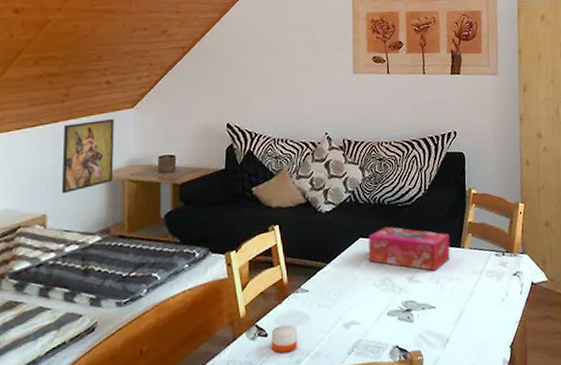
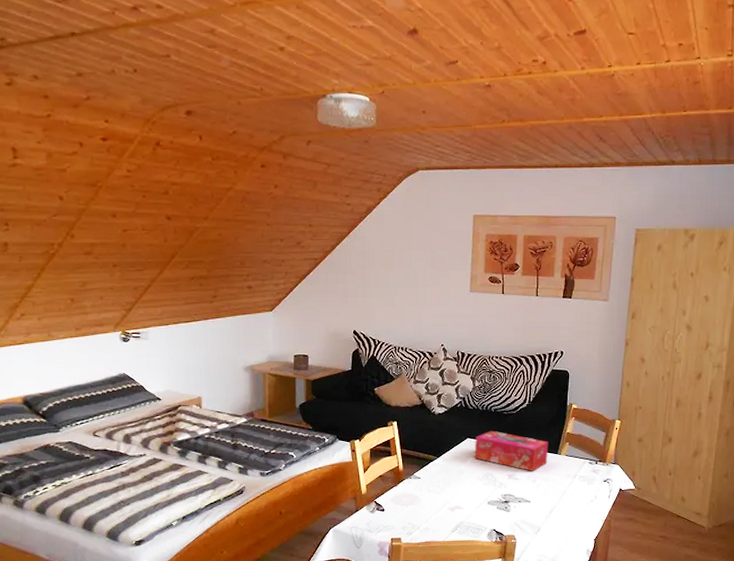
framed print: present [61,119,114,194] -> none [212,320,256,381]
candle: present [271,325,298,353] -> none [387,503,410,526]

